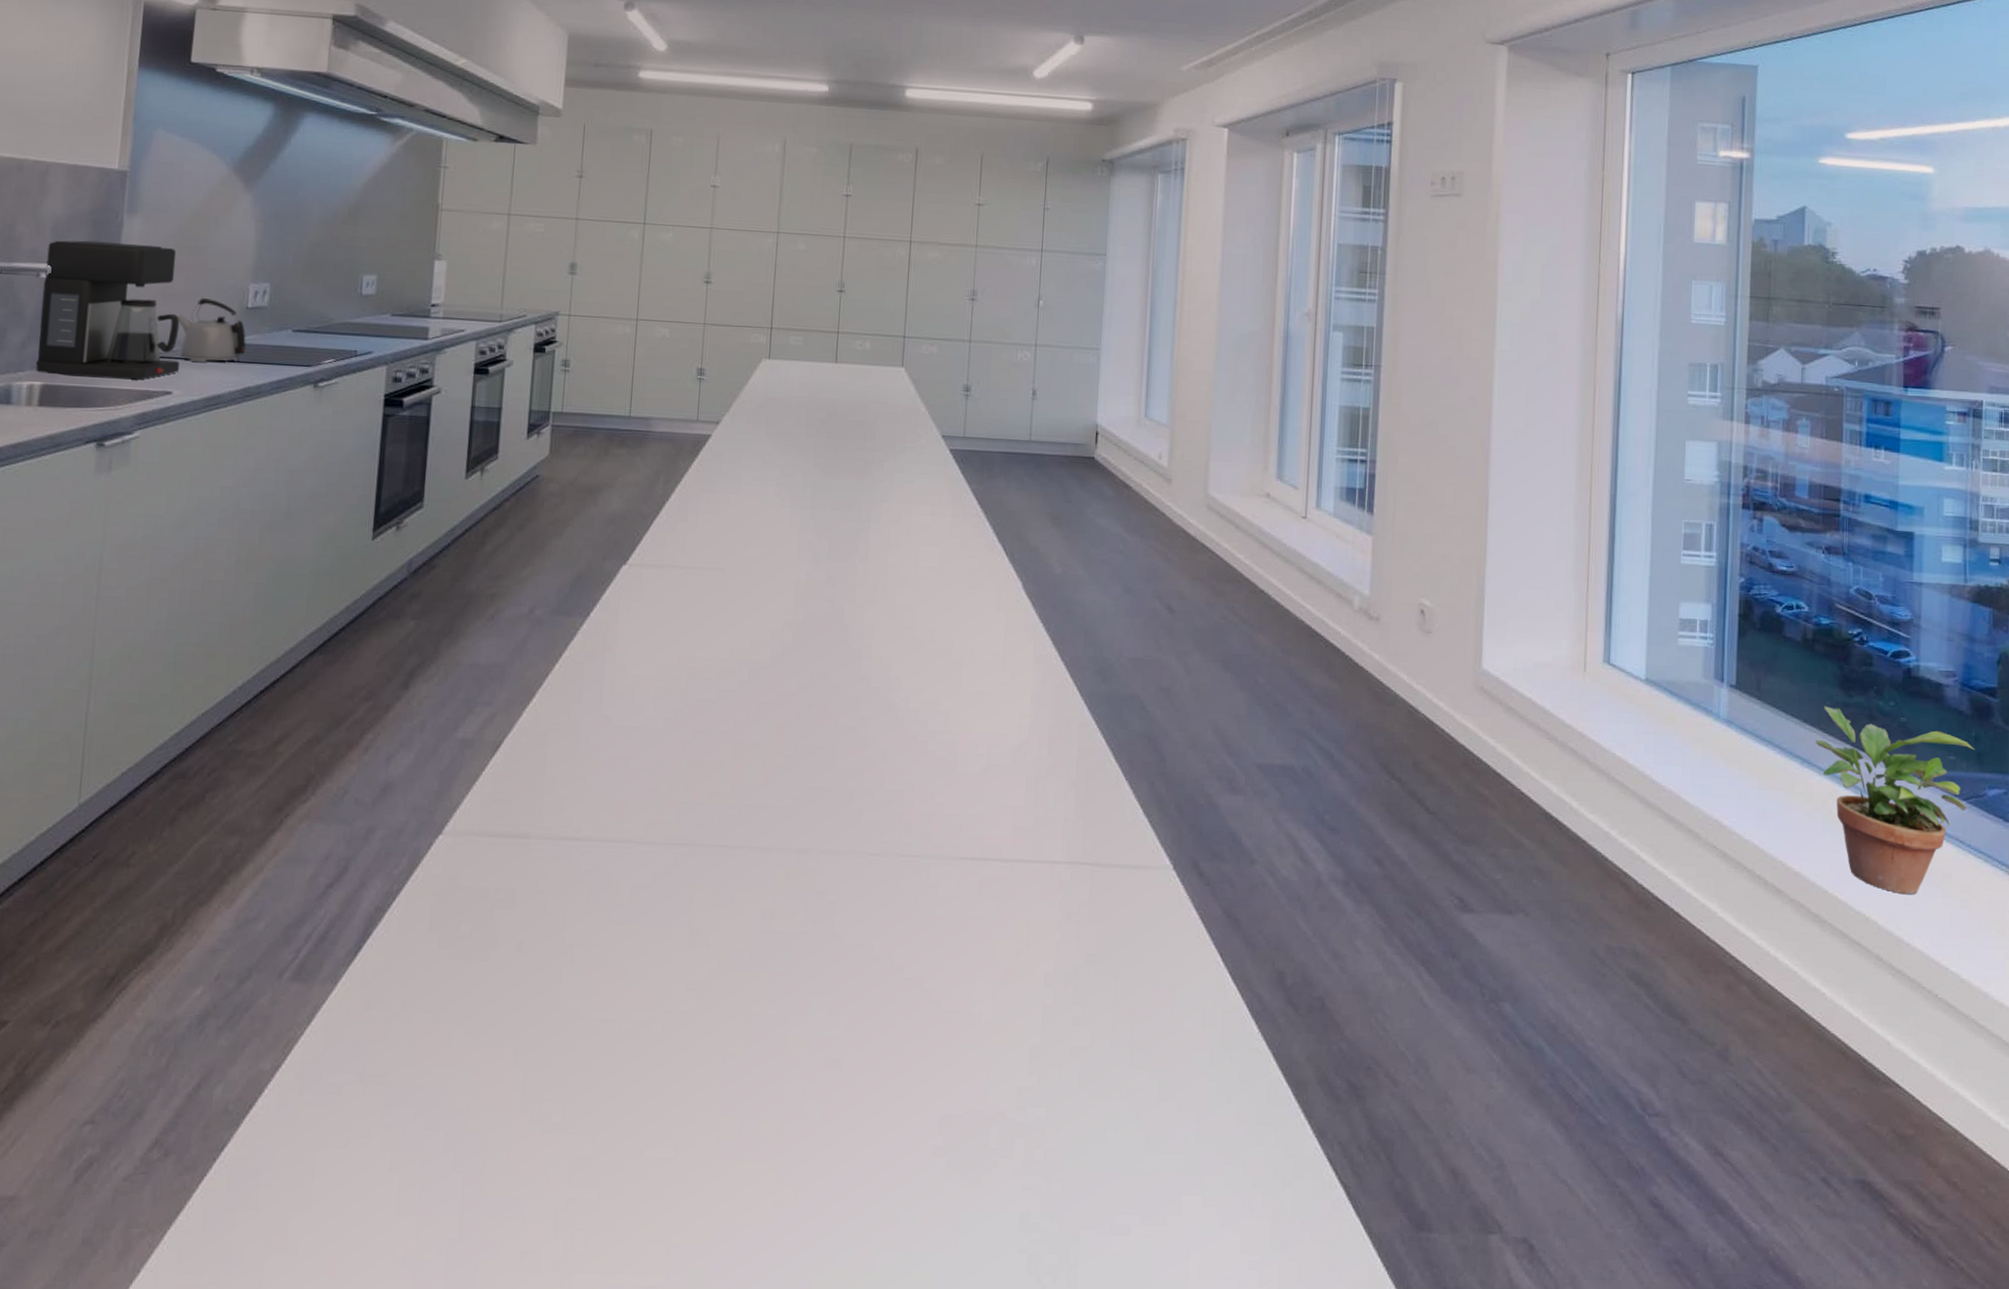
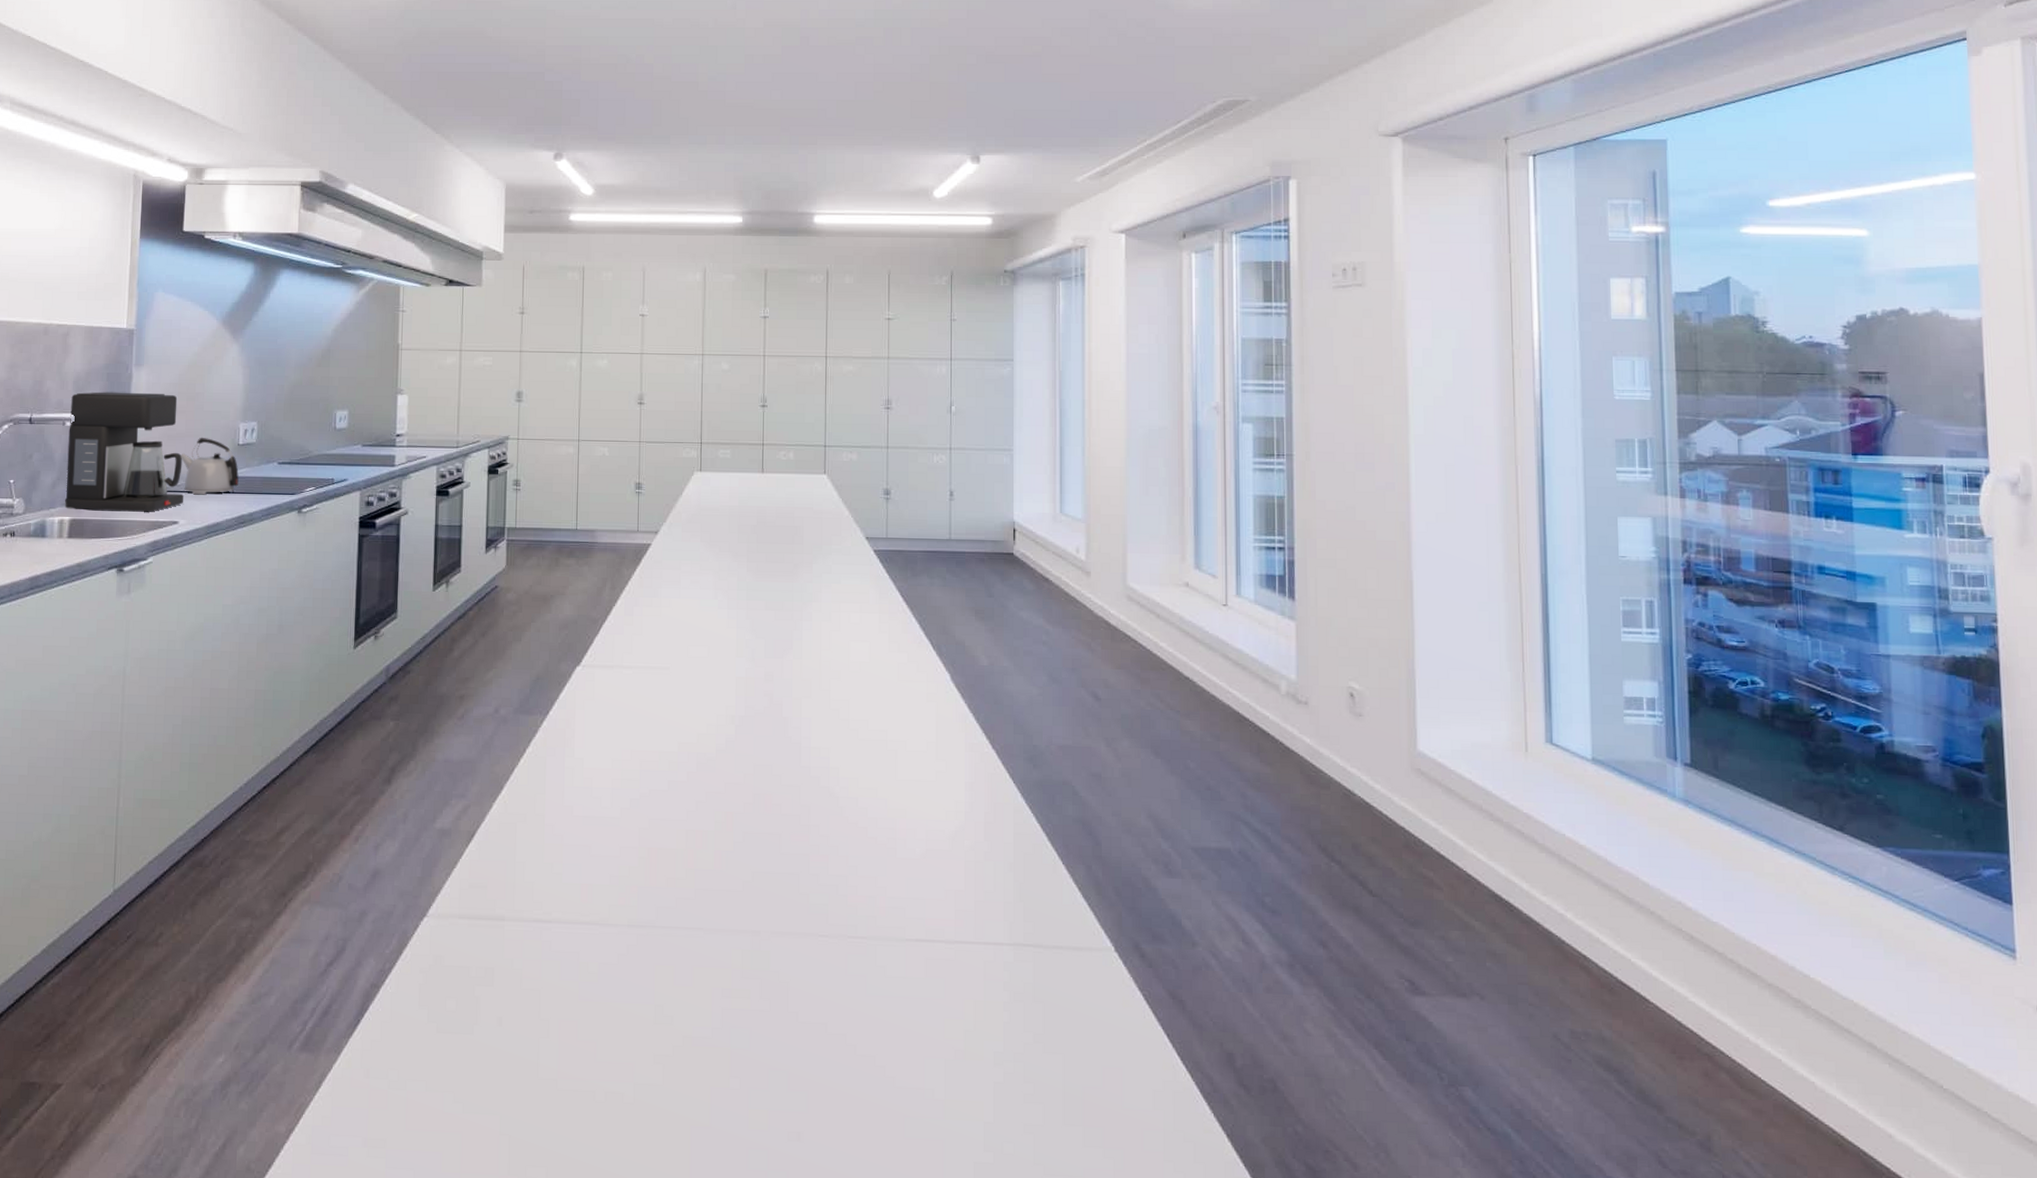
potted plant: present [1815,706,1974,895] -> none [1783,784,1963,980]

